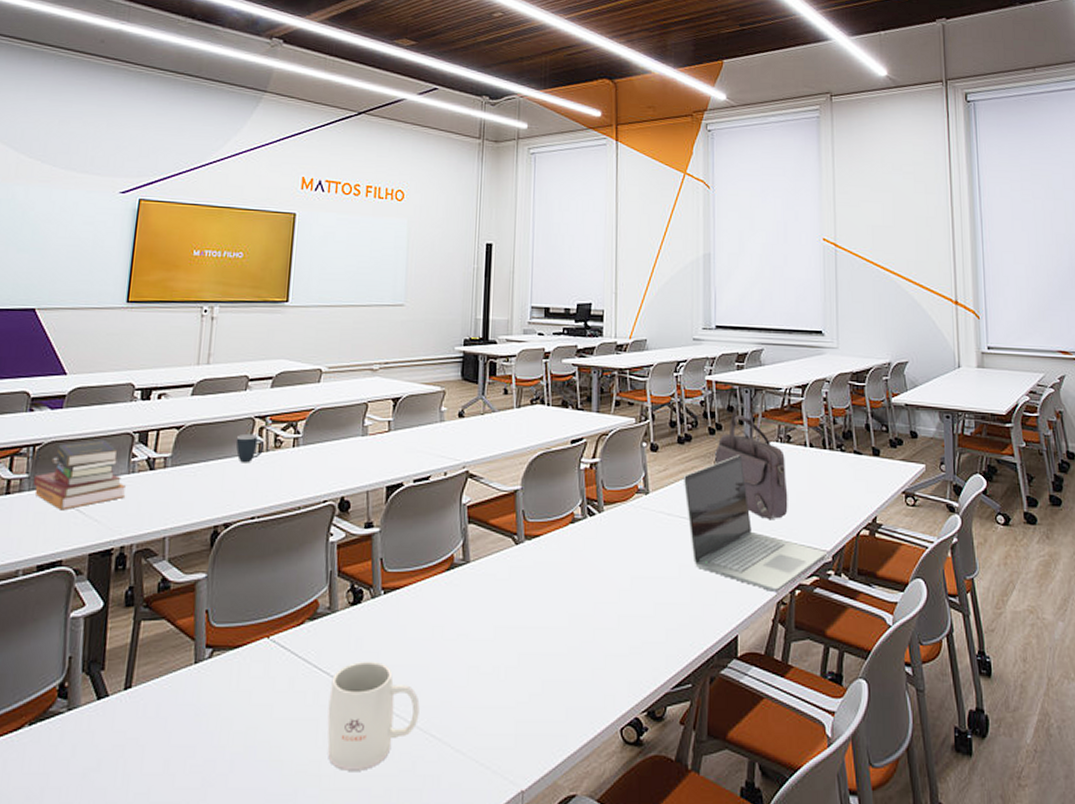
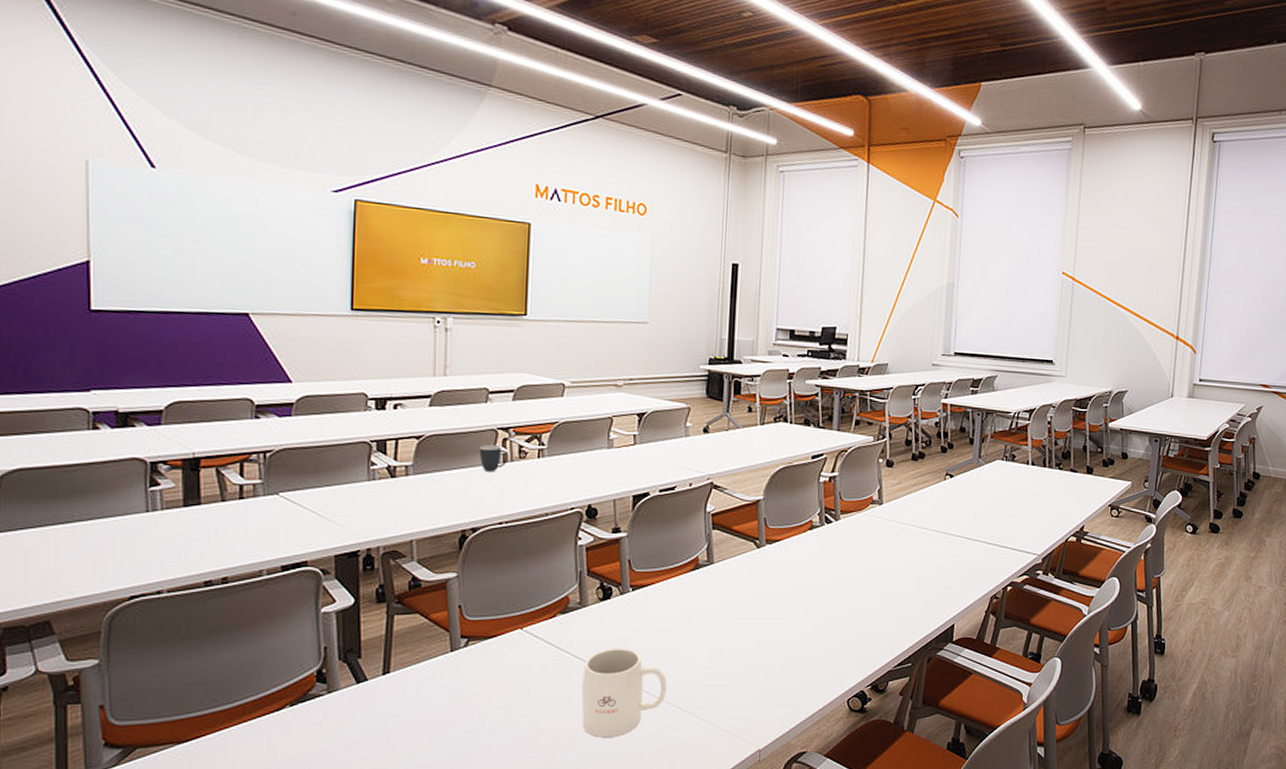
books: present [33,439,126,511] -> none [267,447,368,515]
laptop: present [683,455,828,592] -> none [914,471,1039,588]
handbag: present [715,403,788,520] -> none [945,425,1009,528]

